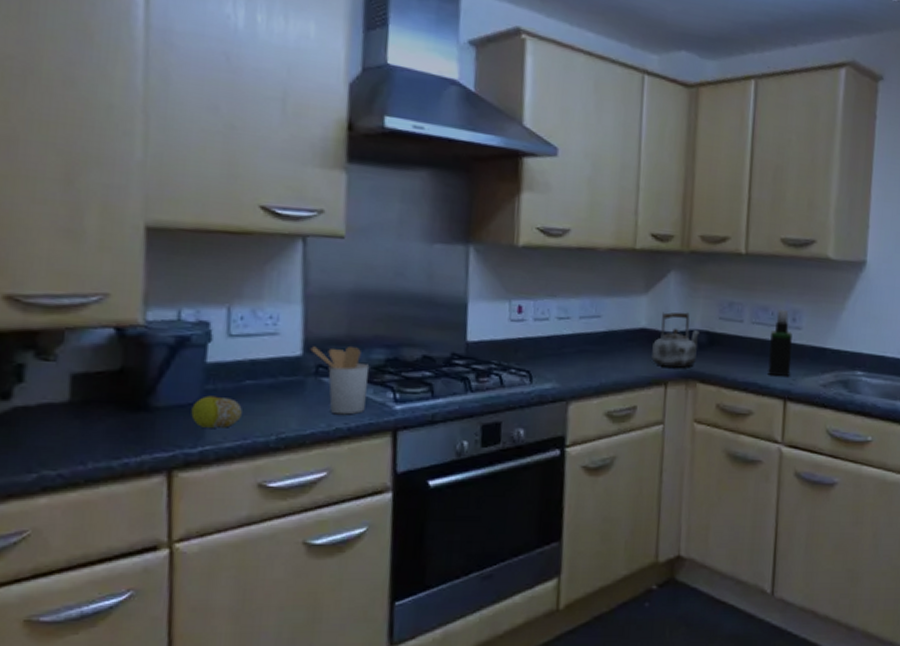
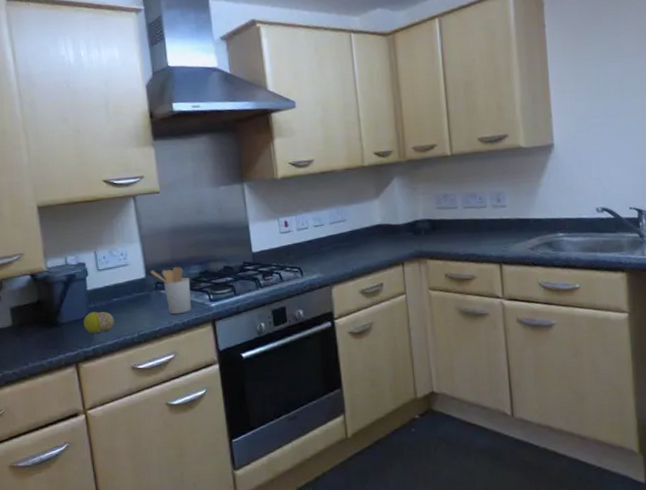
kettle: present [651,312,700,368] -> none [388,207,424,251]
spray bottle: present [768,310,793,377] -> none [481,194,502,246]

